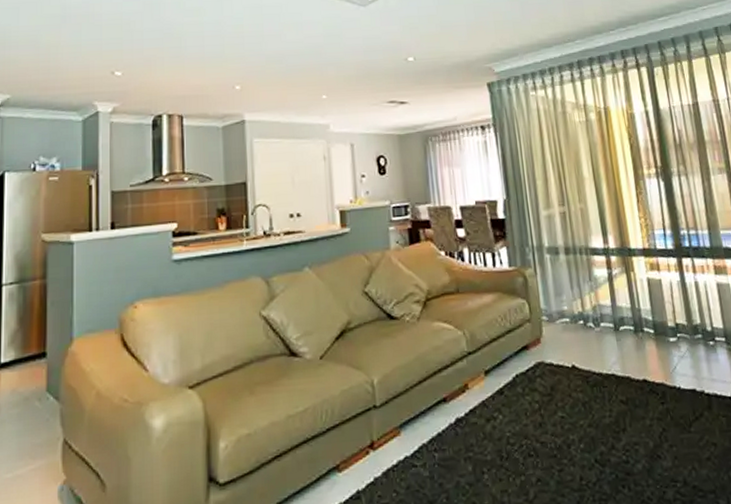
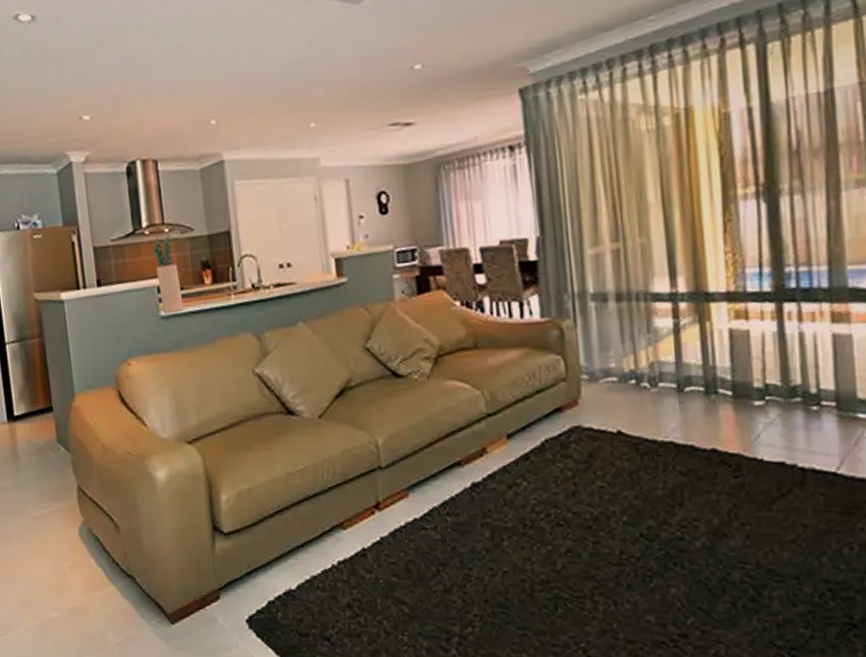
vase: none [173,180,197,258] -> present [154,231,184,314]

